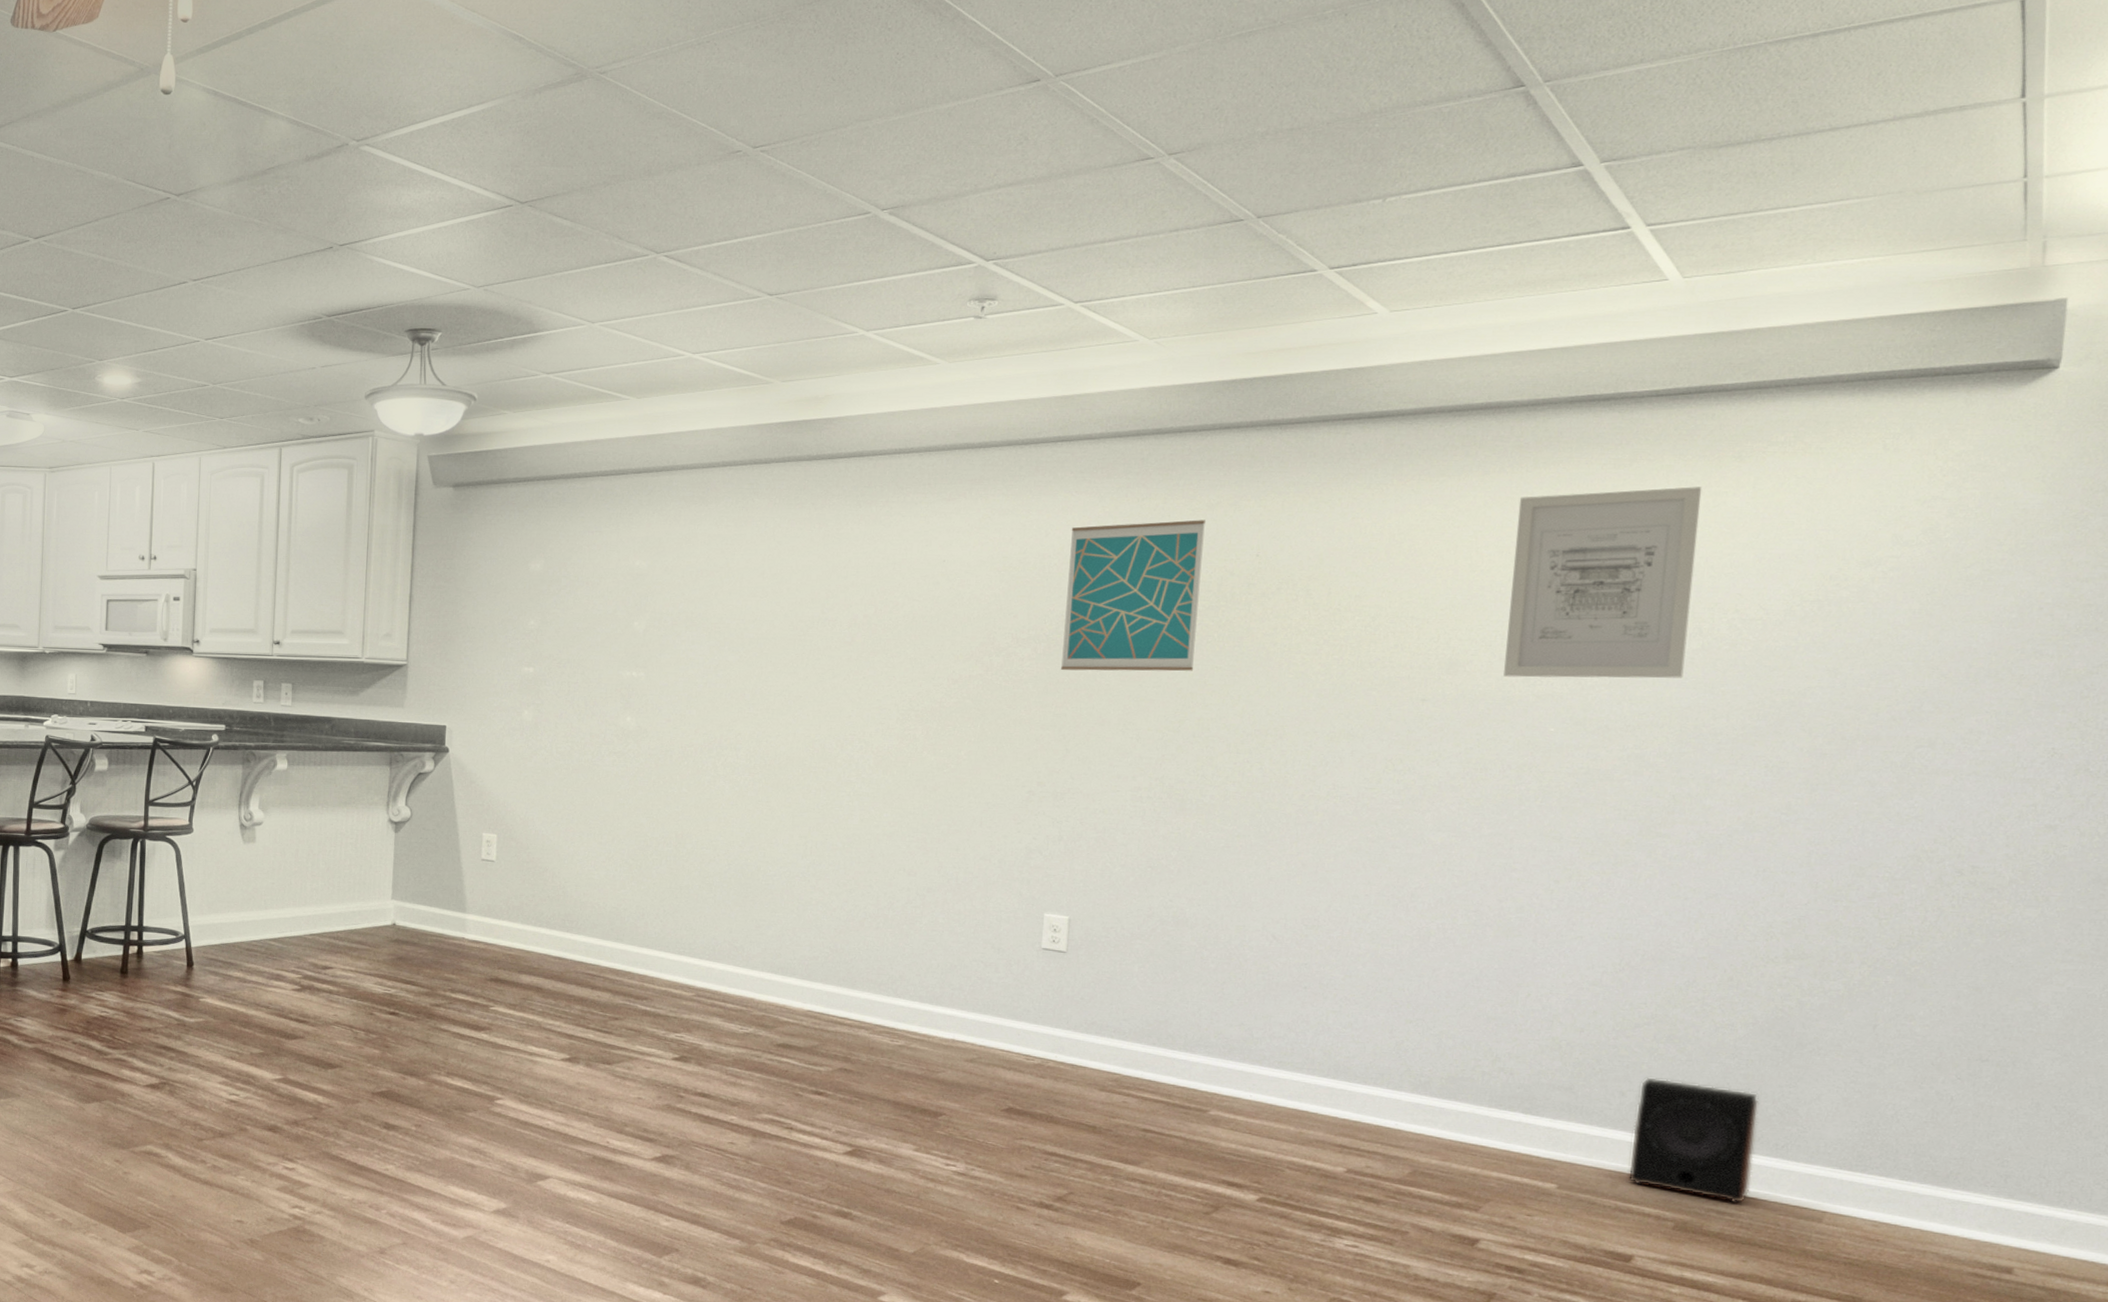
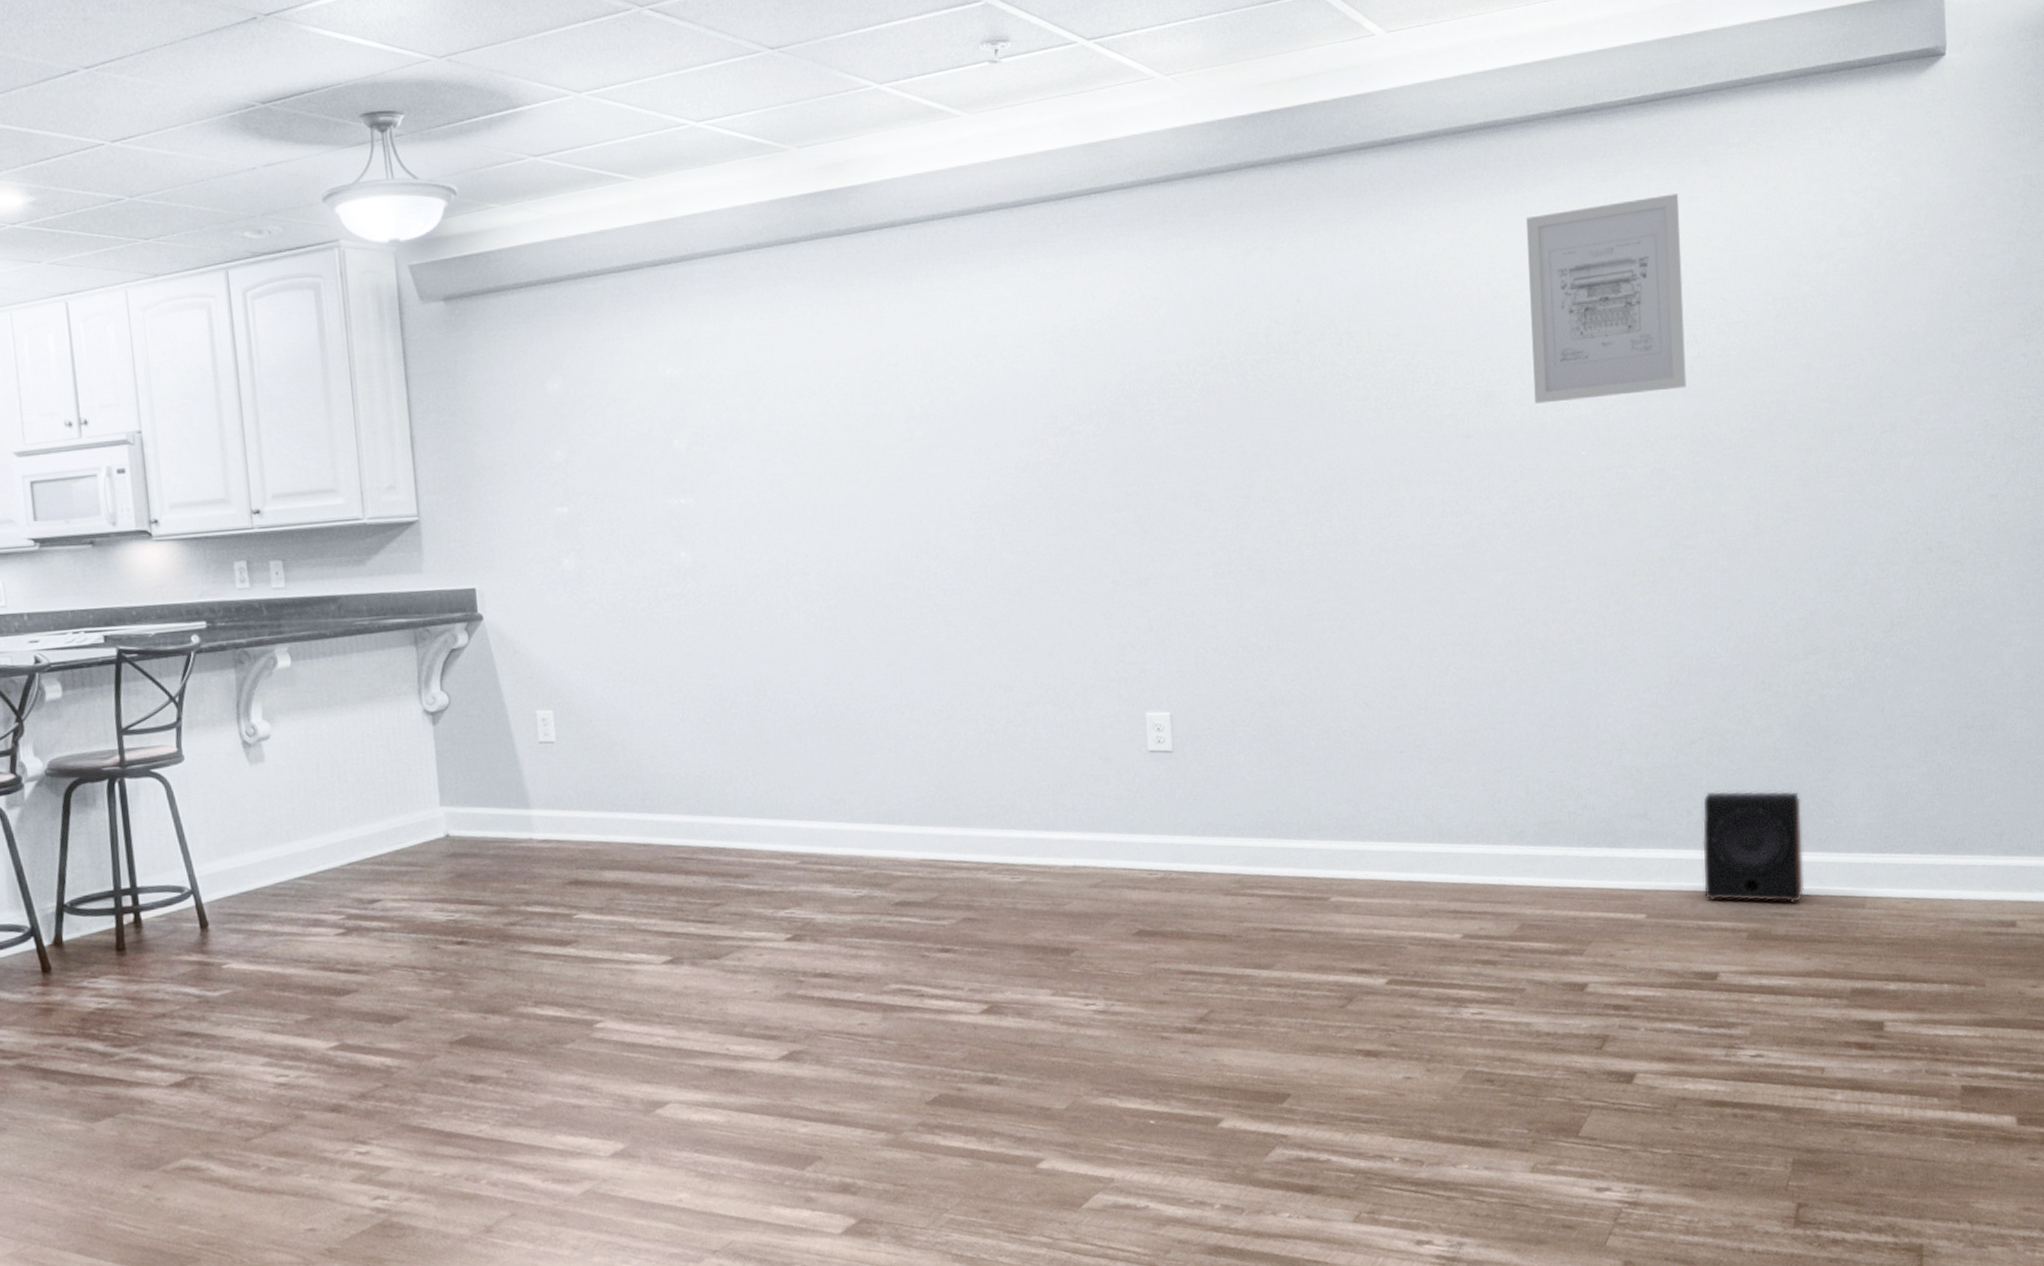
wall art: present [1061,520,1205,672] -> none [1116,267,1255,444]

